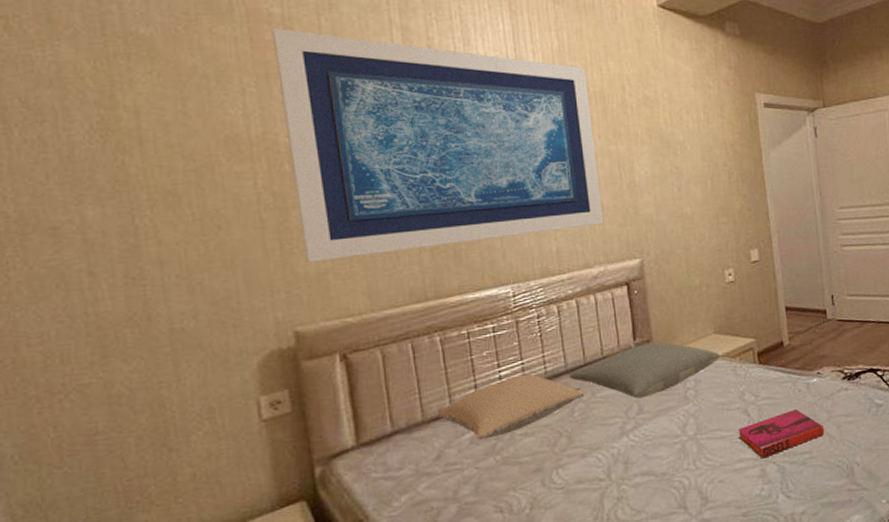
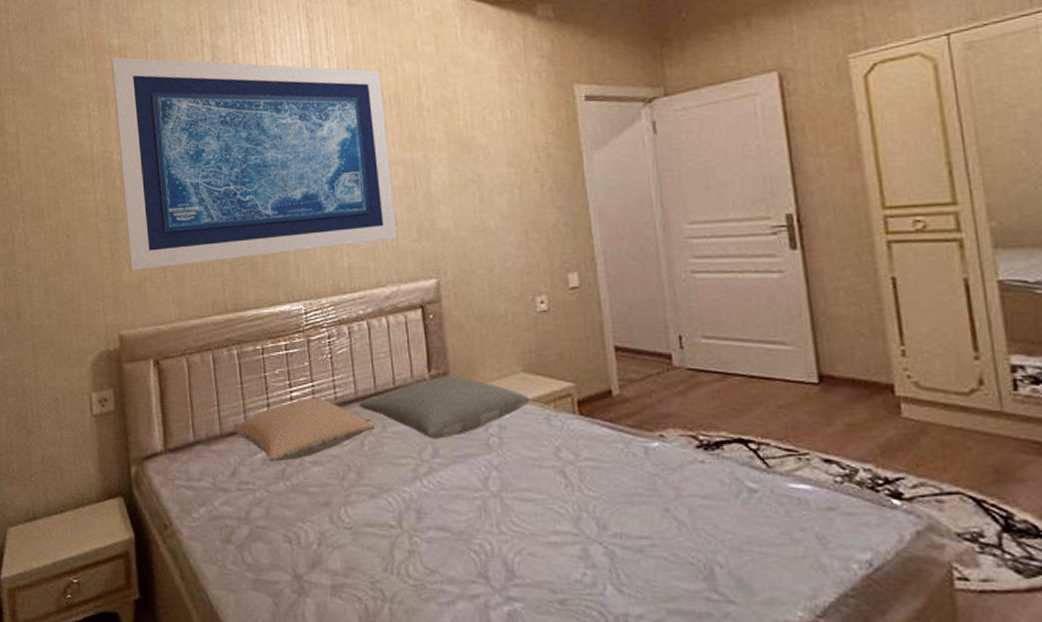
hardback book: present [738,408,825,459] -> none [552,478,671,536]

